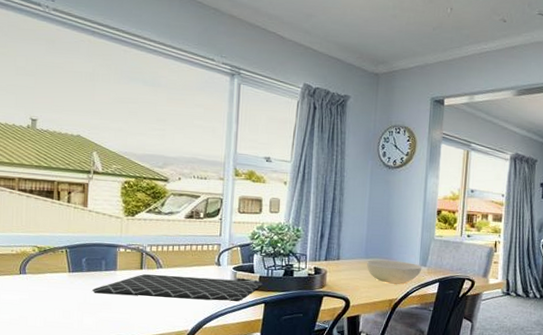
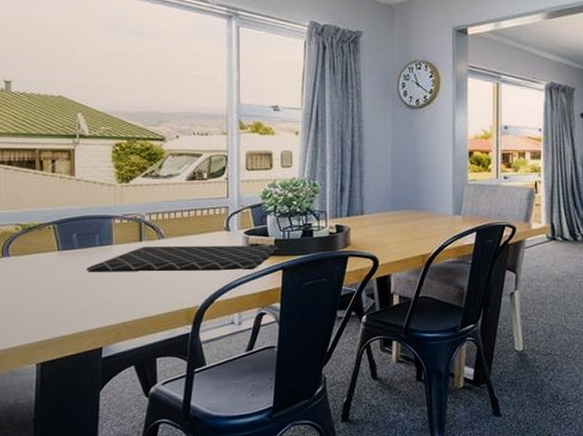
bowl: present [367,259,422,284] -> none [395,211,456,237]

